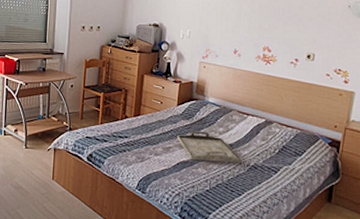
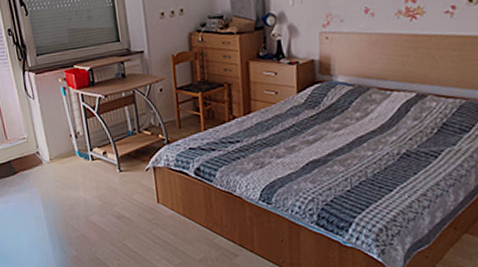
serving tray: present [177,131,243,164] -> none [302,120,391,158]

